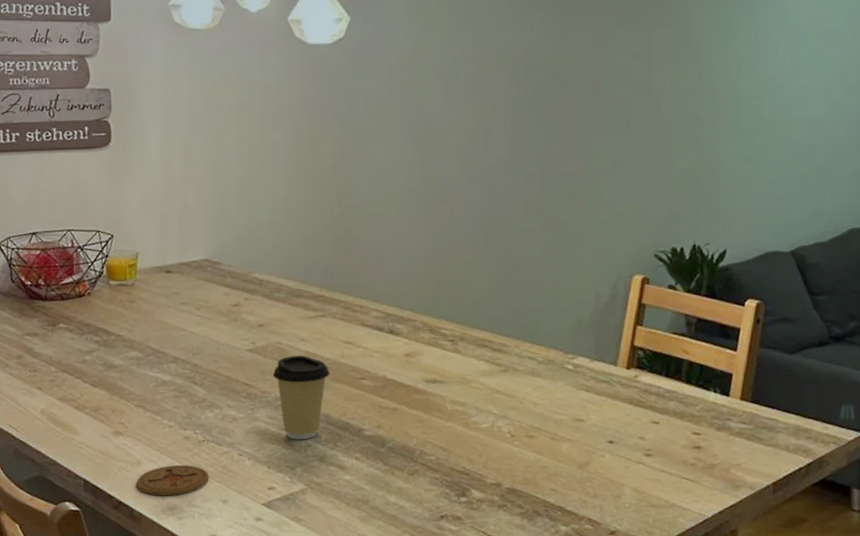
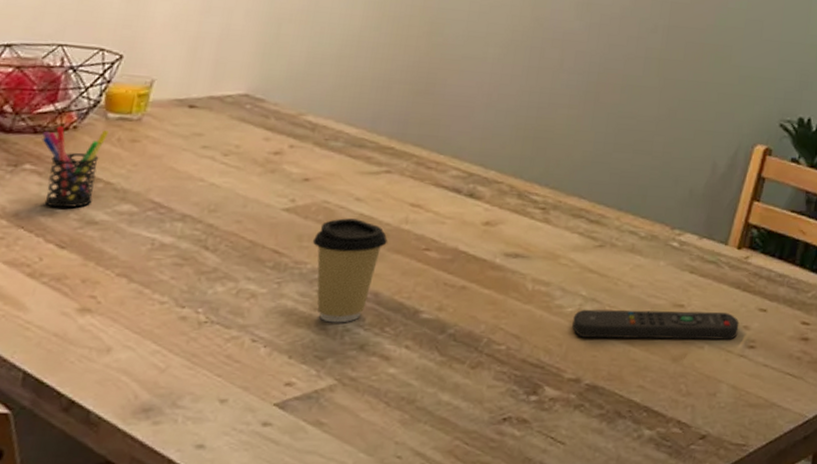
pen holder: none [67,293,113,356] -> present [41,126,109,208]
coaster: present [136,464,209,496] -> none [100,352,207,394]
remote control: none [489,424,635,449] -> present [572,309,740,340]

